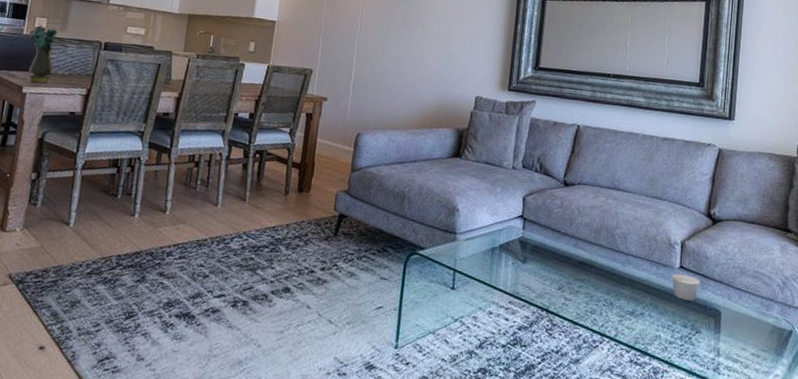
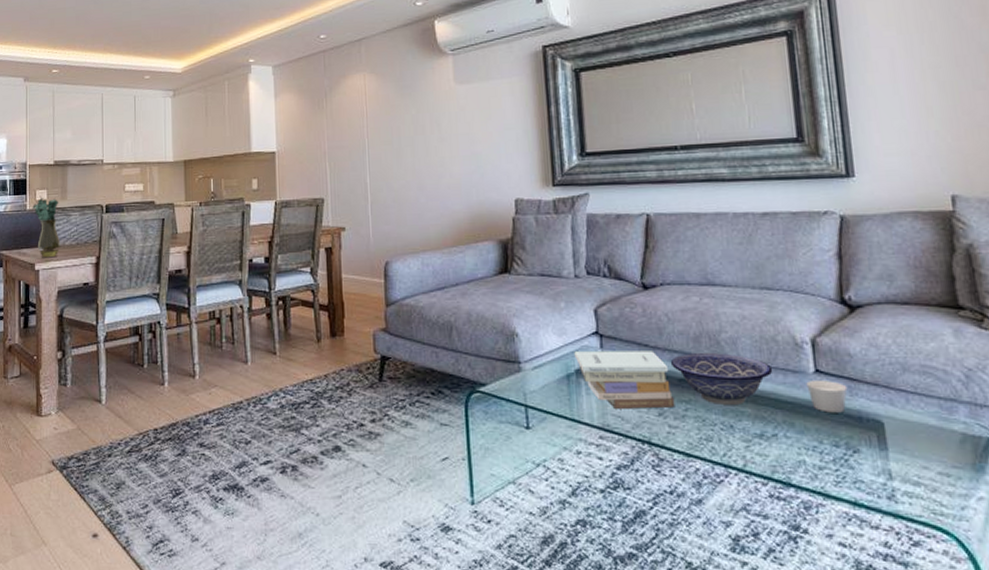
books: none [501,229,573,284] -> present [574,351,675,409]
decorative bowl: none [574,241,650,287] -> present [670,352,773,405]

